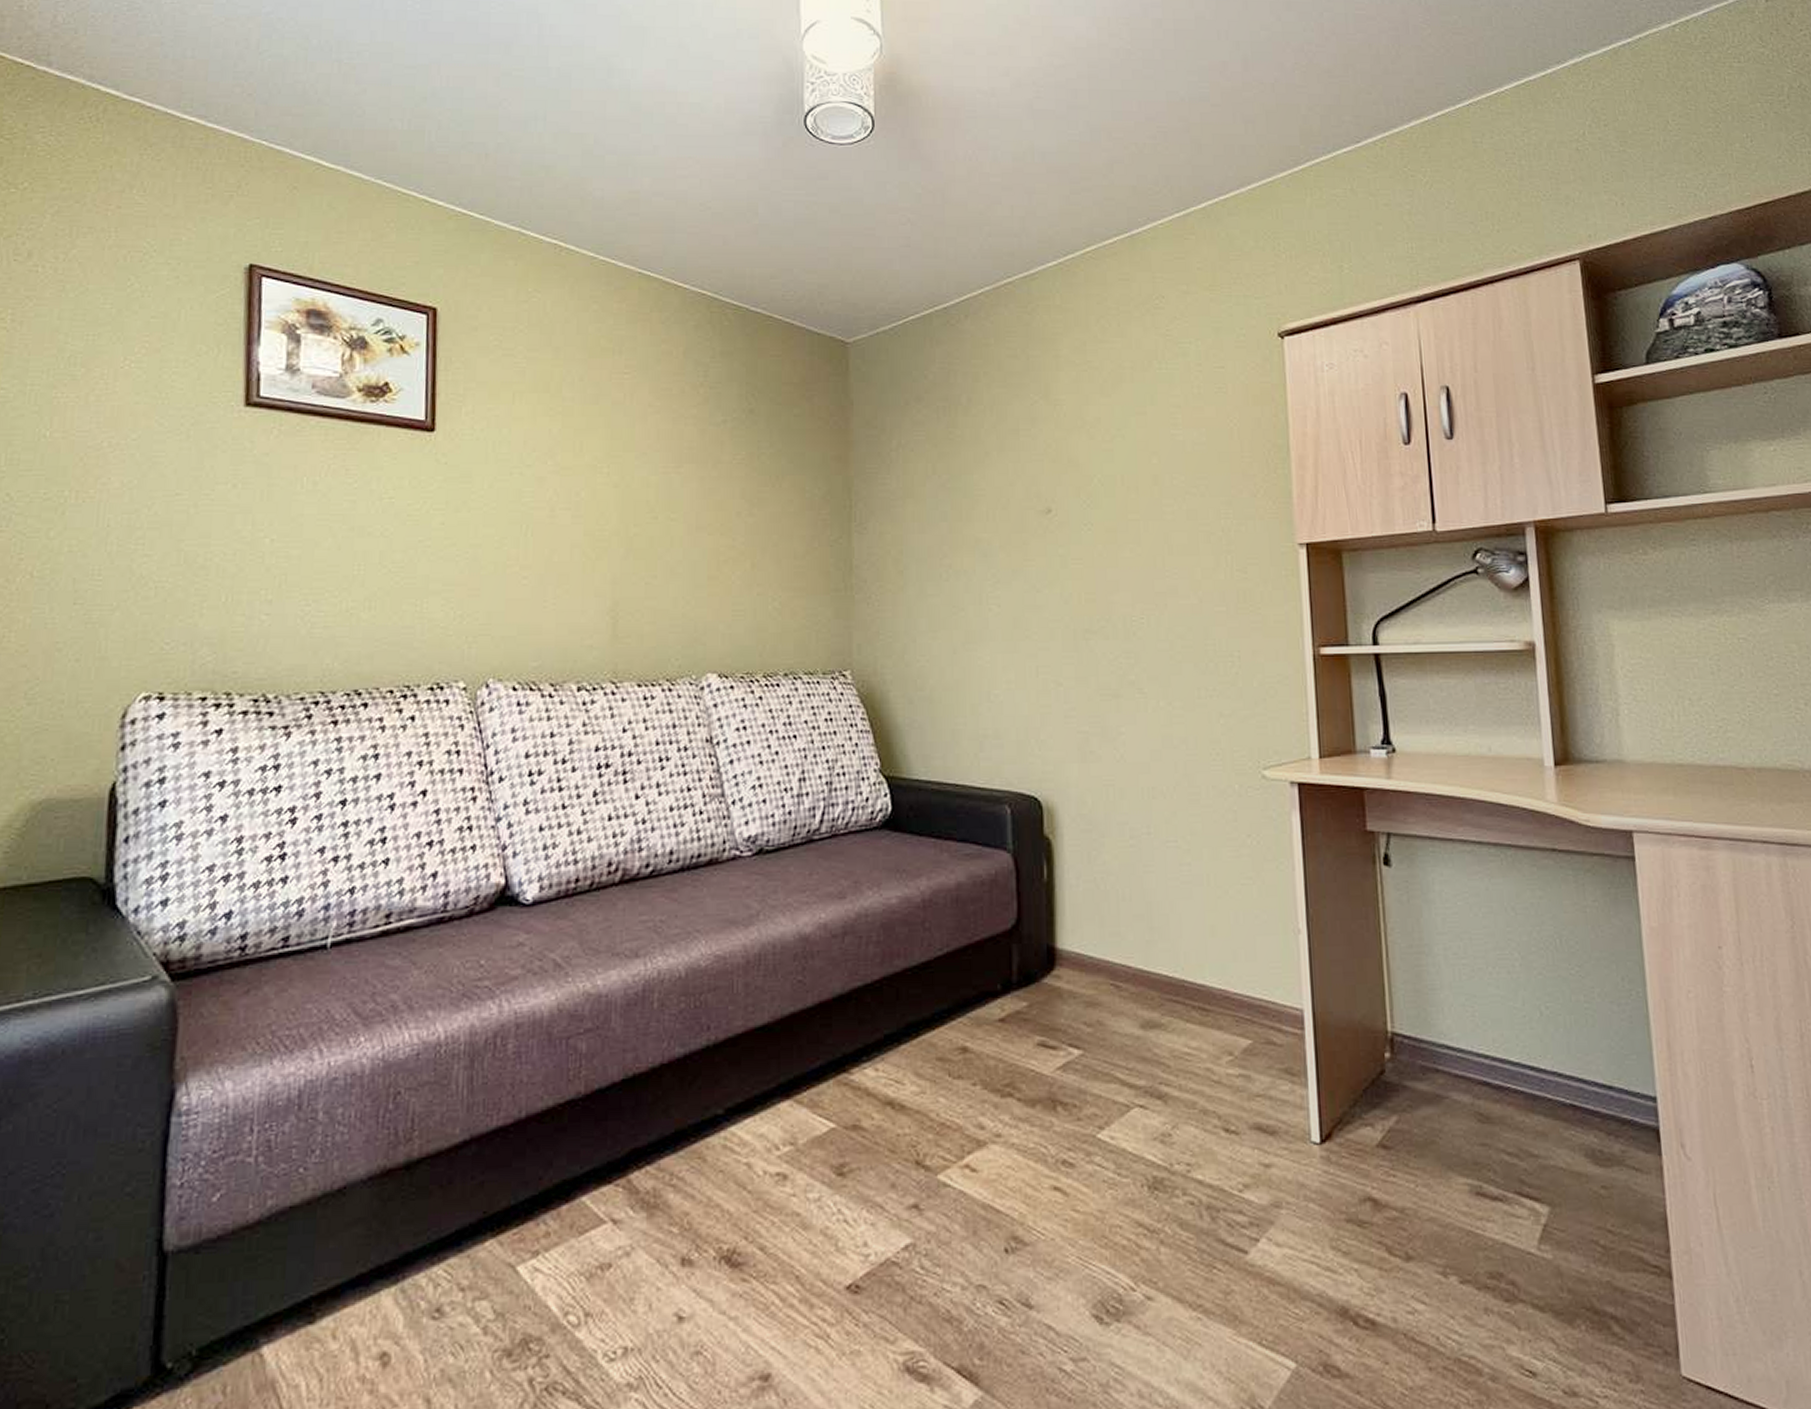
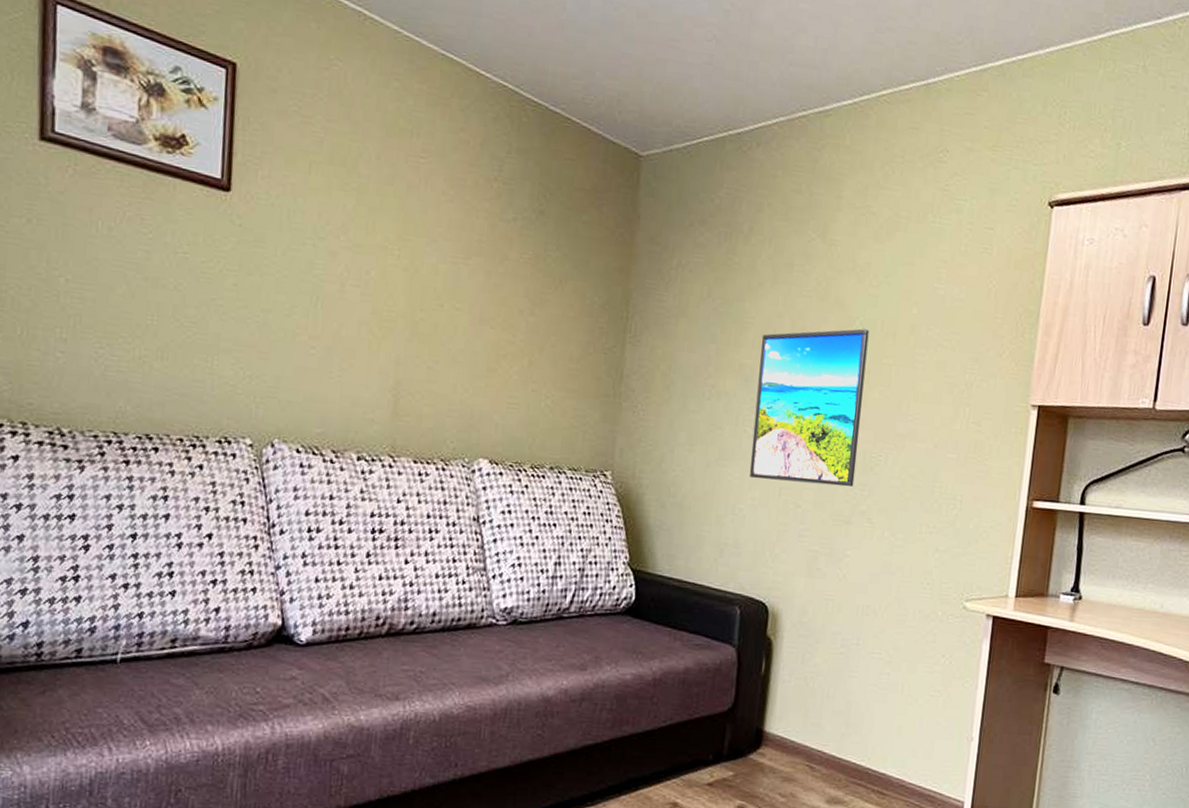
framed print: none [995,486,1117,660] -> present [749,329,870,487]

